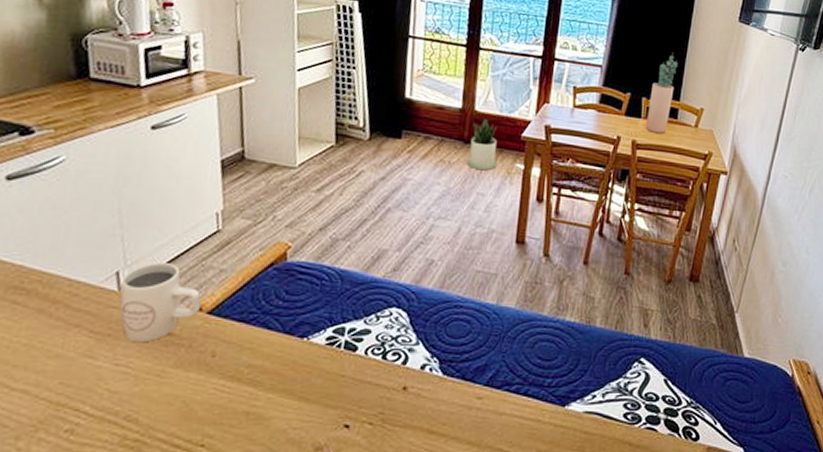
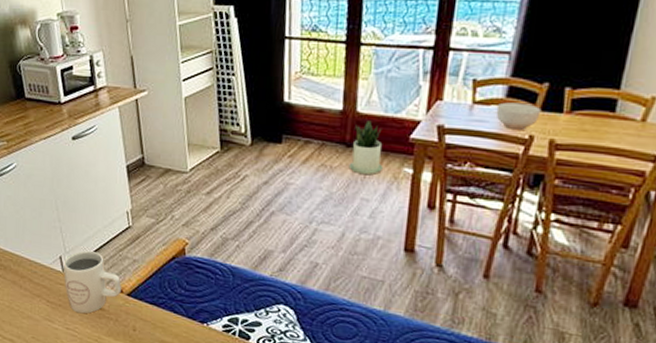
bowl: none [591,107,626,131] -> present [496,102,542,130]
vase: present [645,52,678,134] -> none [568,27,620,131]

